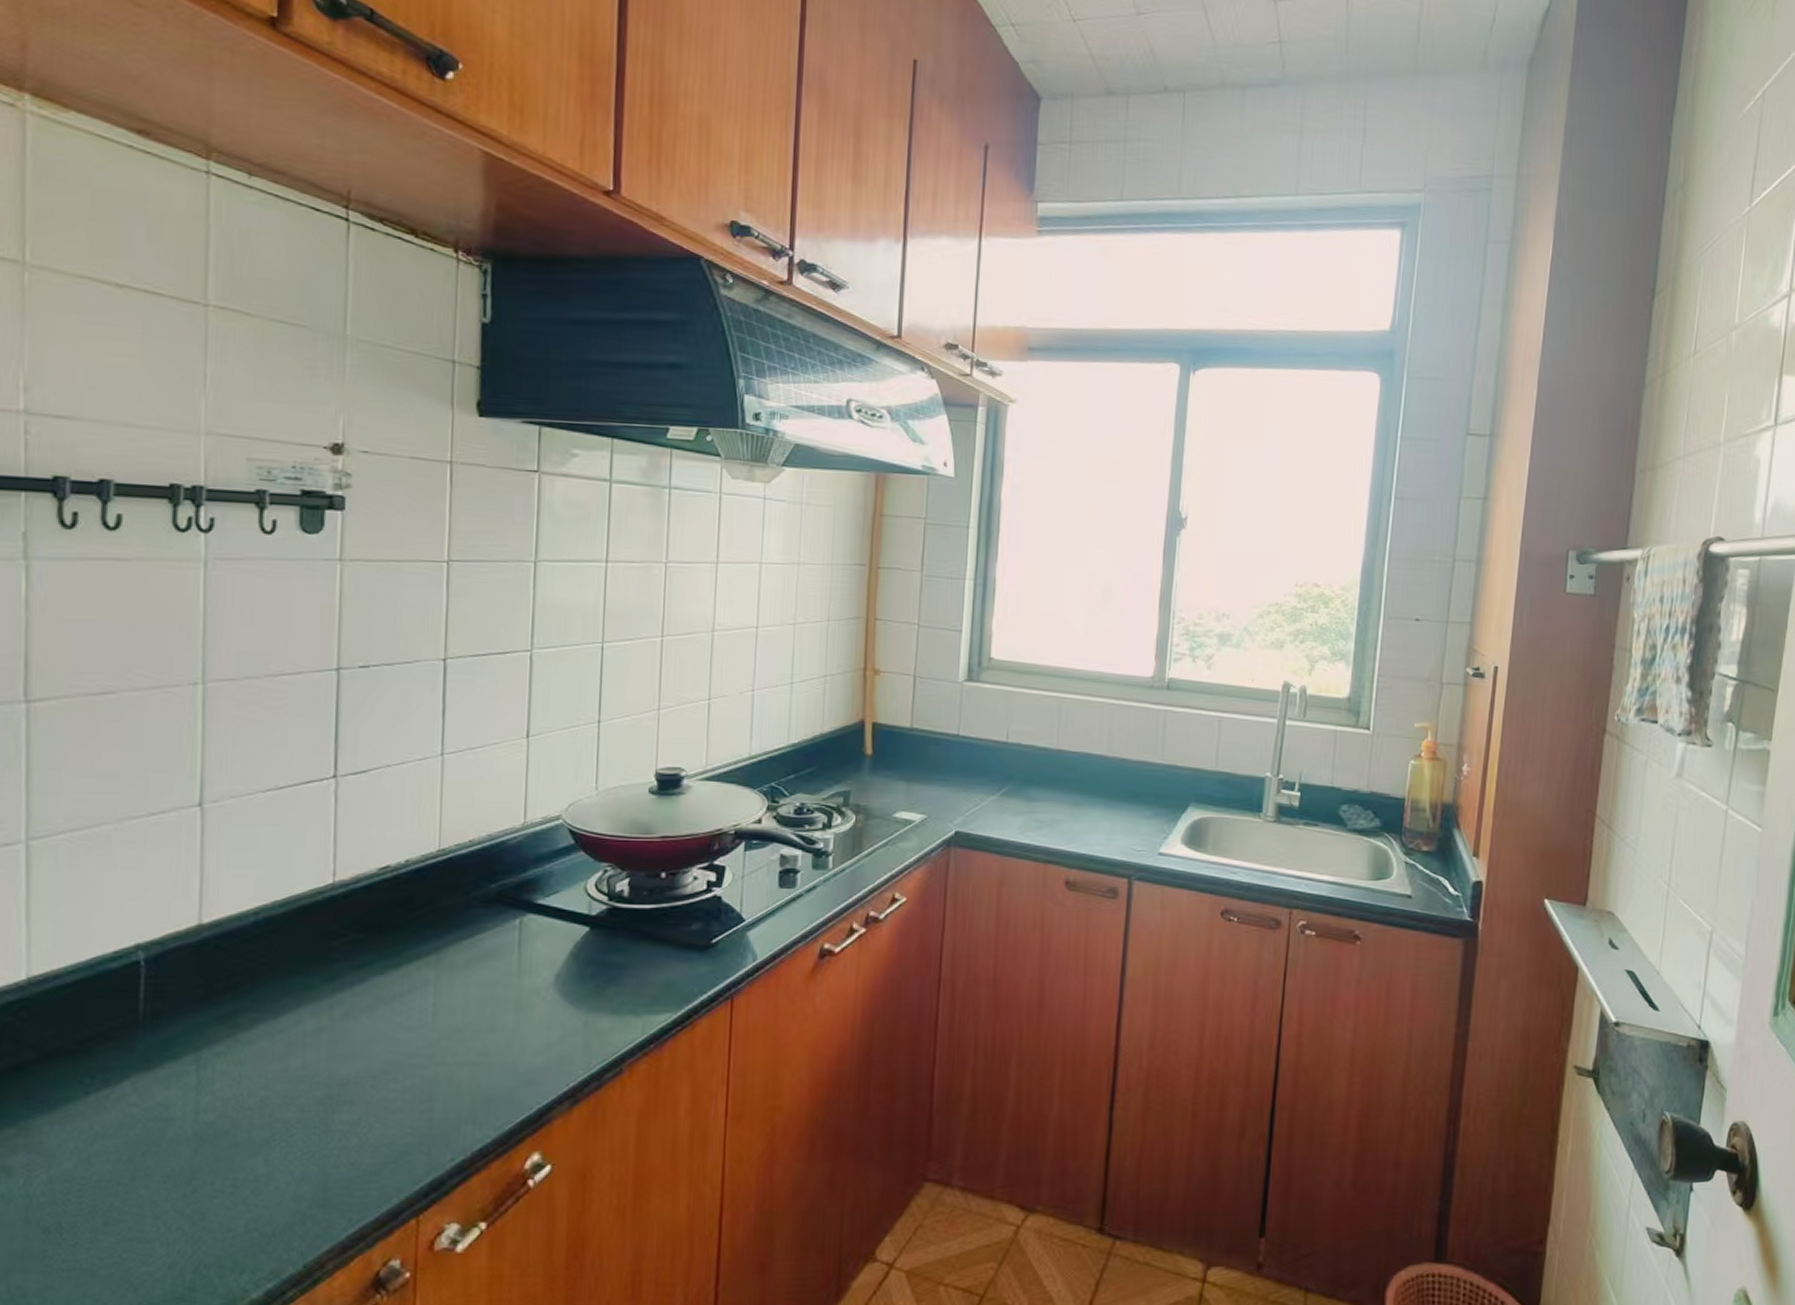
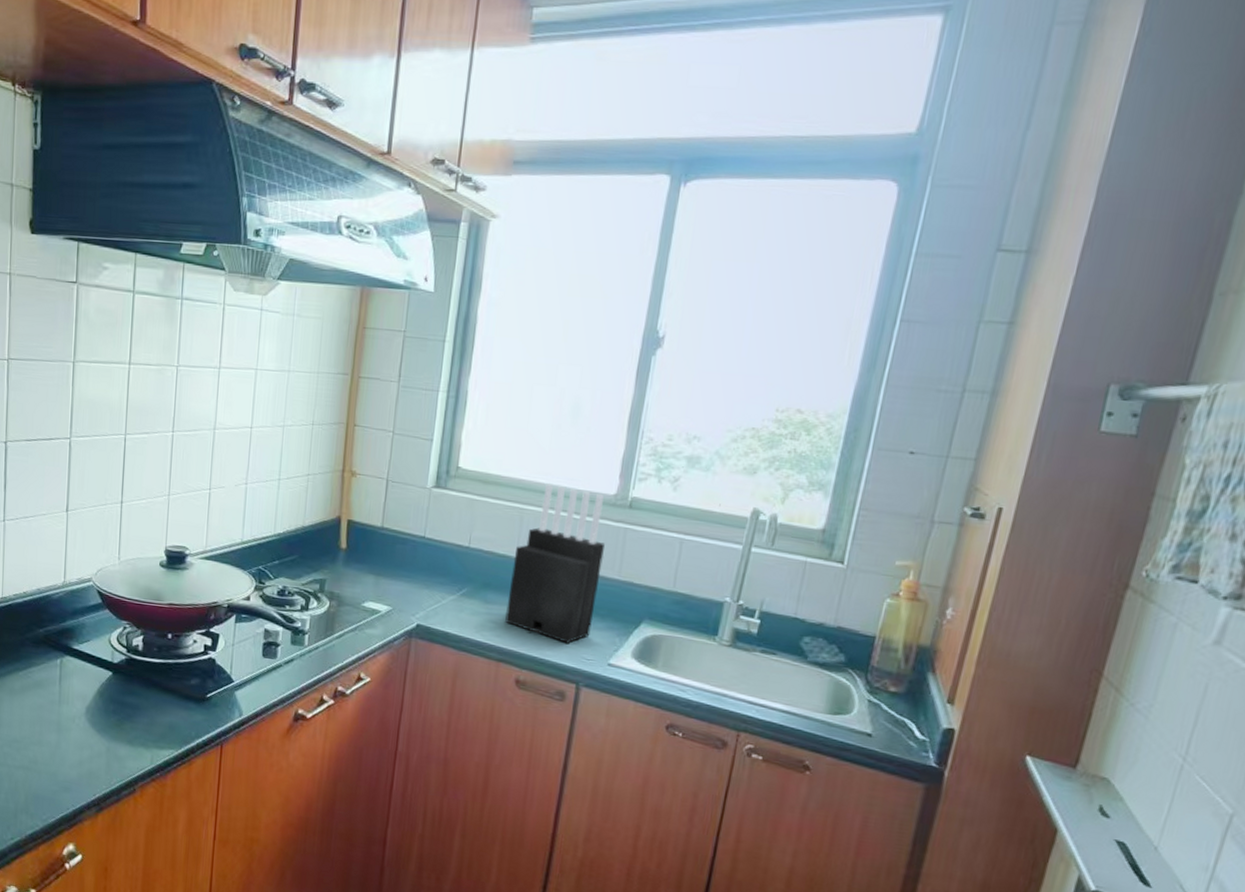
knife block: none [1050,669,1146,836] -> present [505,483,605,644]

